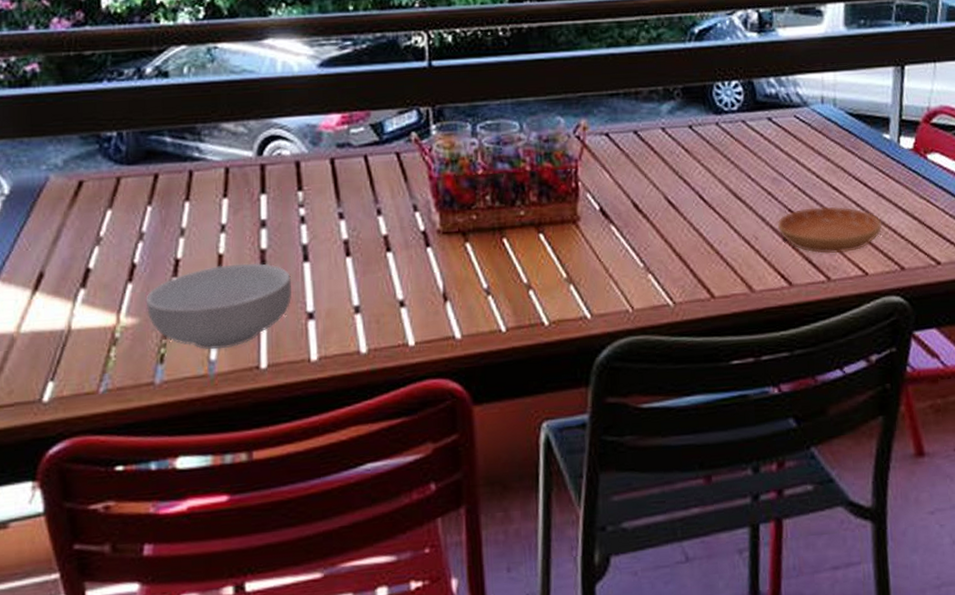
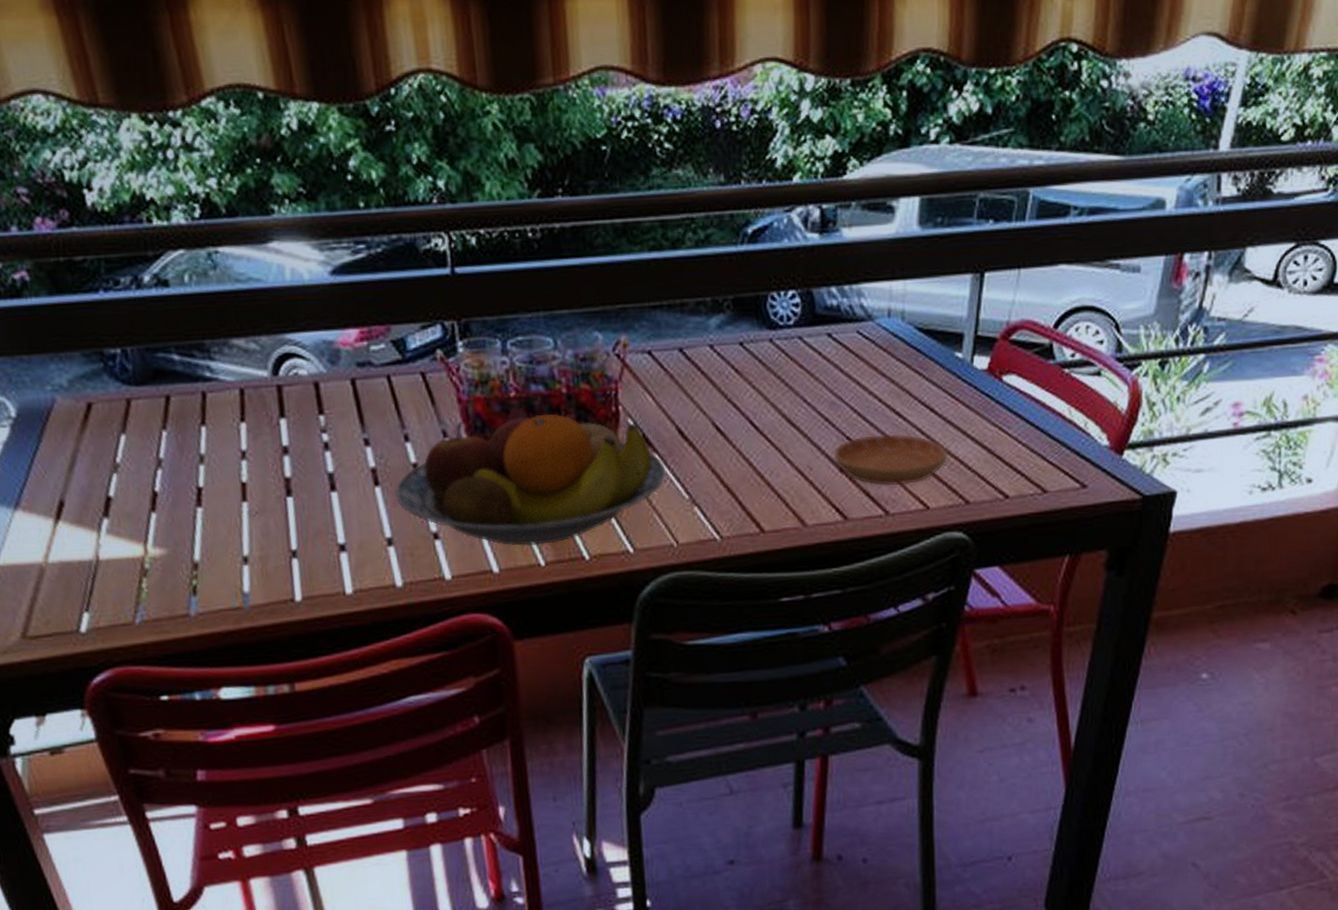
cereal bowl: present [145,262,292,350] -> none [171,492,321,582]
fruit bowl: none [365,184,622,313] -> present [395,407,666,546]

